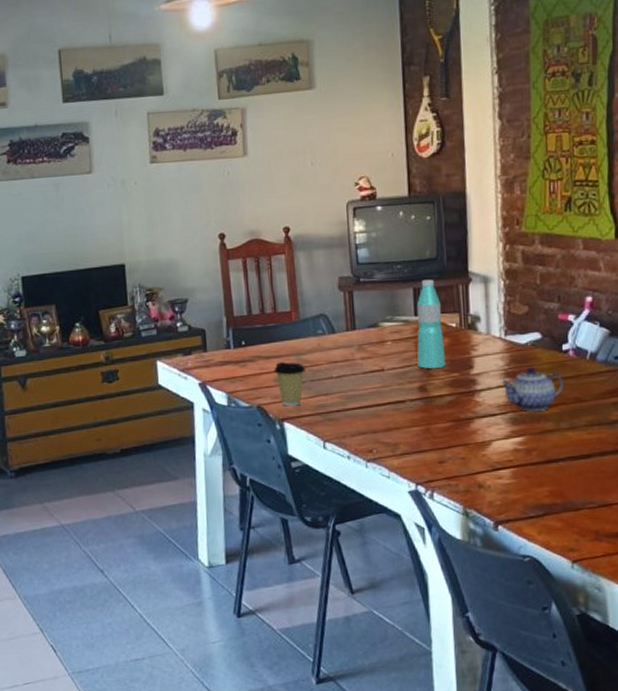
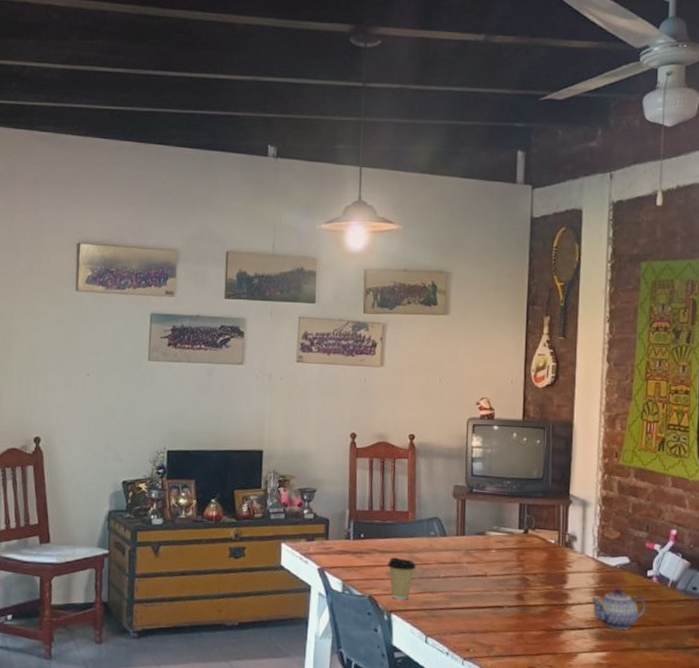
water bottle: present [416,279,446,369] -> none [517,497,543,579]

